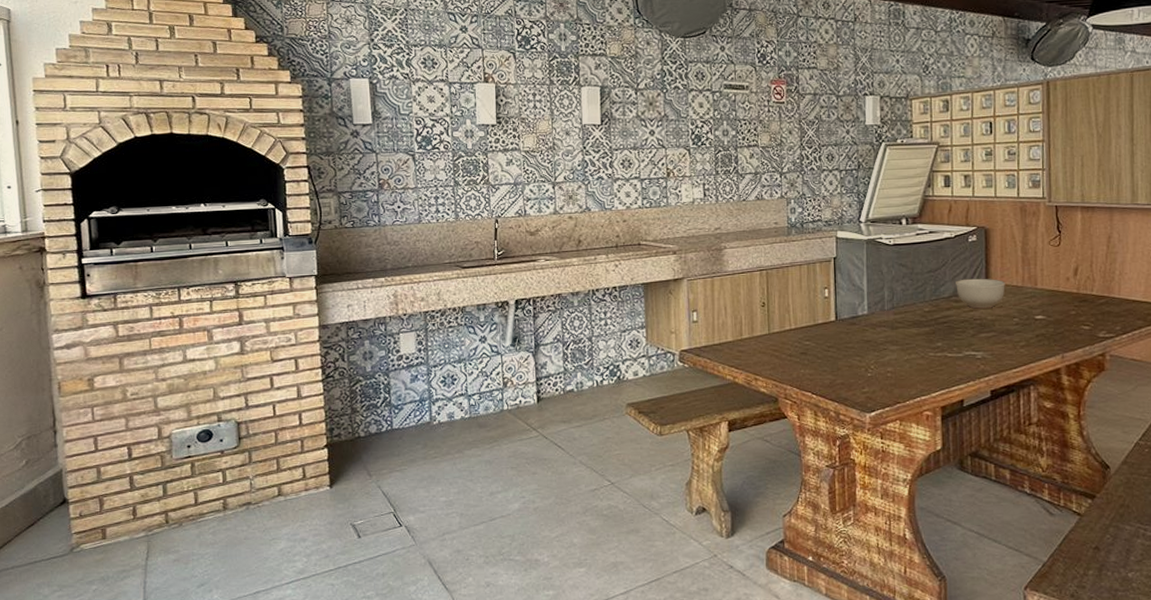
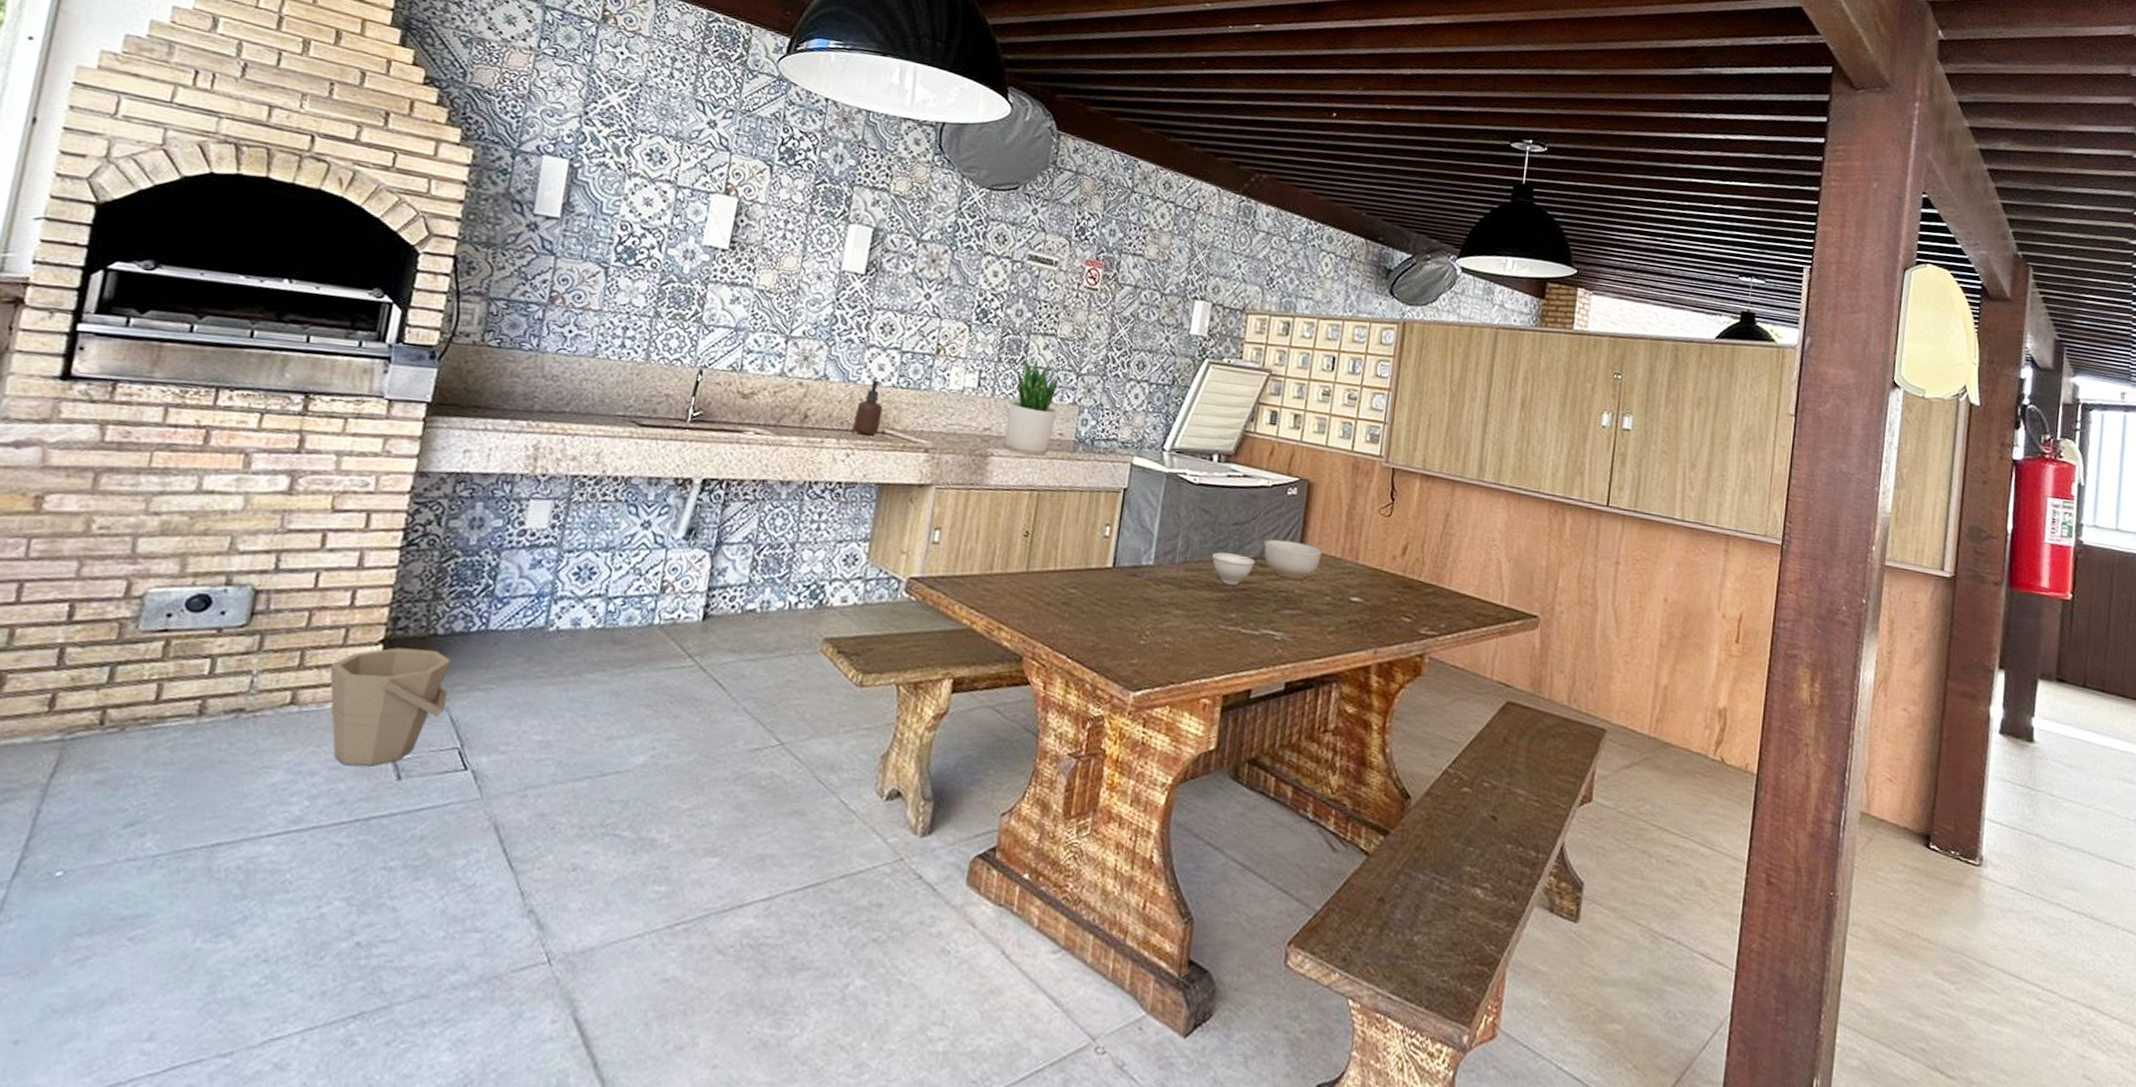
bucket: none [297,447,378,532] -> present [329,647,451,766]
soap dispenser: none [616,204,636,249] -> present [853,379,883,436]
planter: none [731,168,769,245] -> present [1004,361,1061,457]
bowl: none [913,295,950,321] -> present [1211,552,1255,586]

